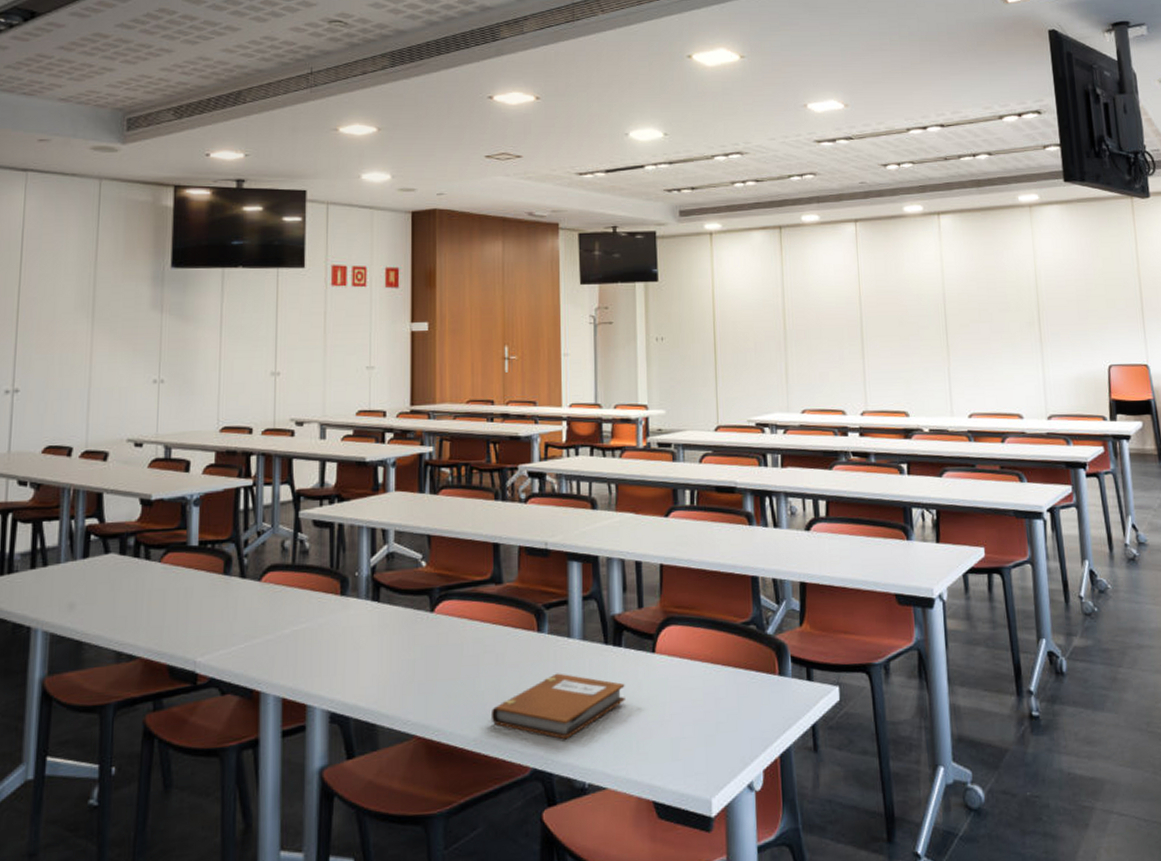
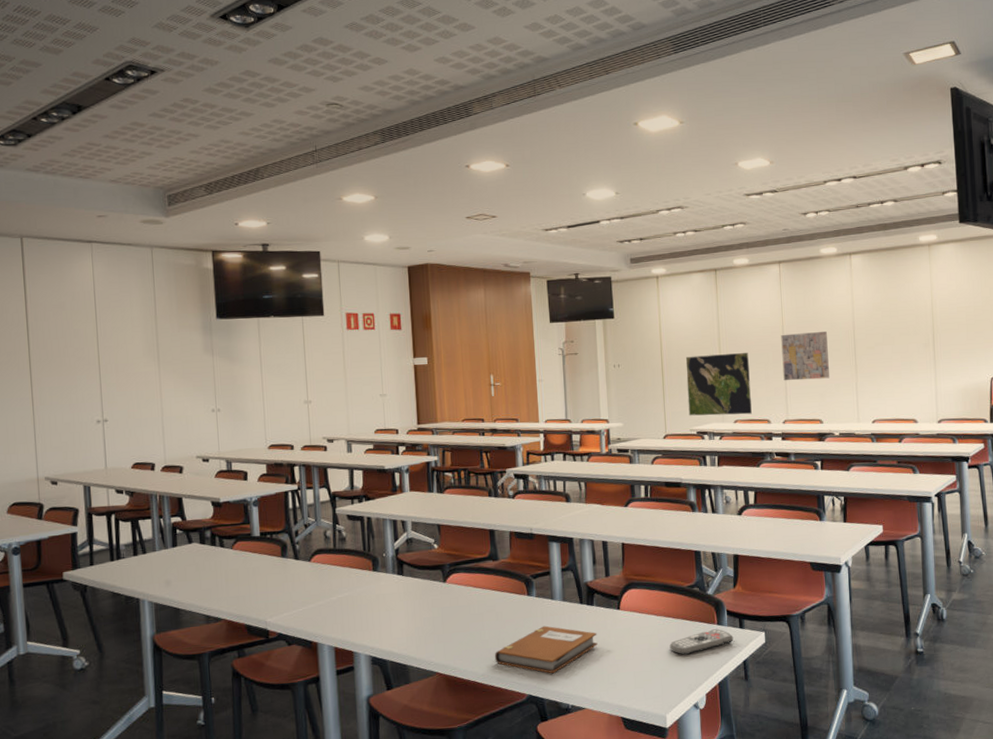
remote control: none [717,681,799,716] -> present [669,629,734,655]
world map: none [743,327,823,404] -> present [685,353,752,416]
wall art: none [858,304,916,363] -> present [781,332,829,381]

